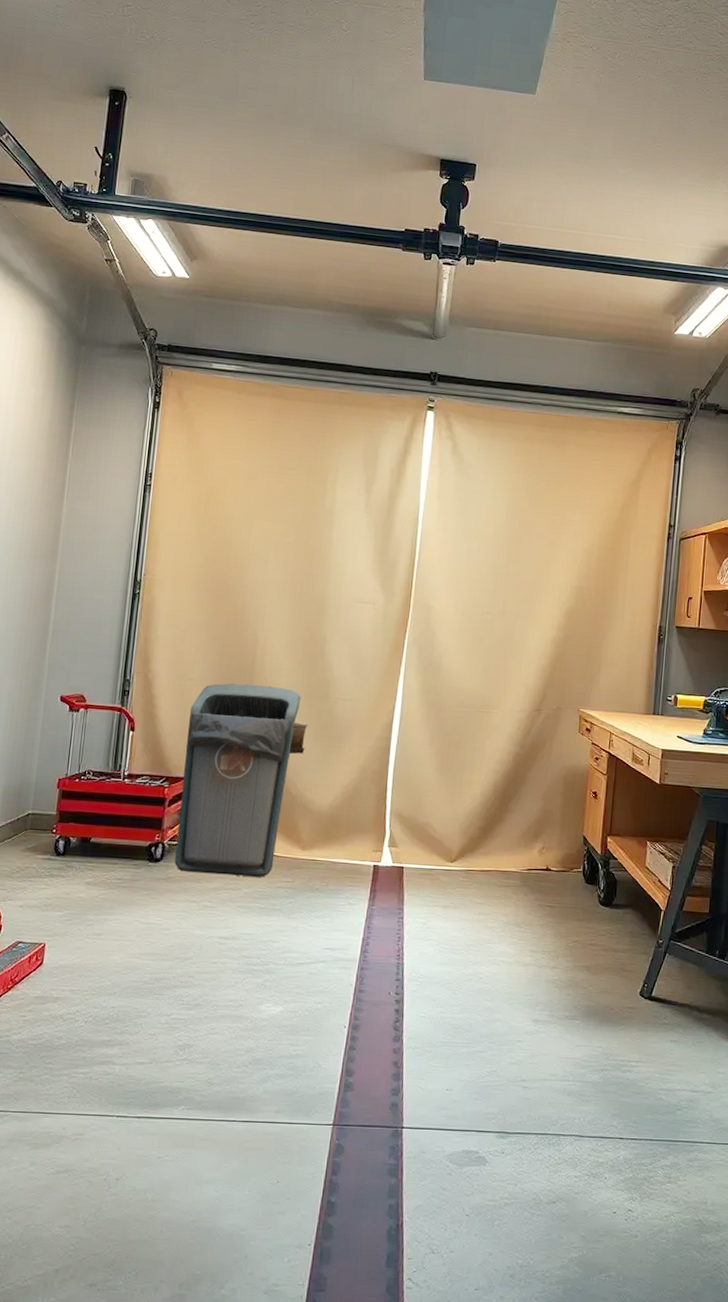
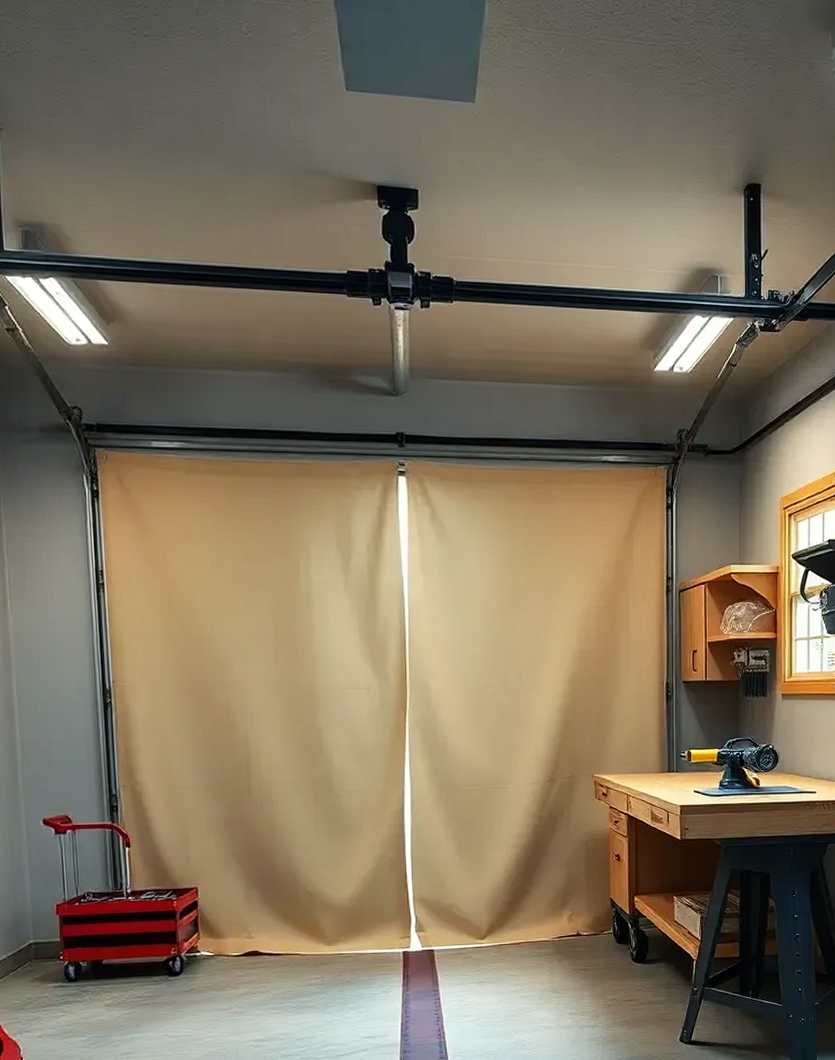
trash can: present [175,683,307,877] -> none [187,785,316,981]

